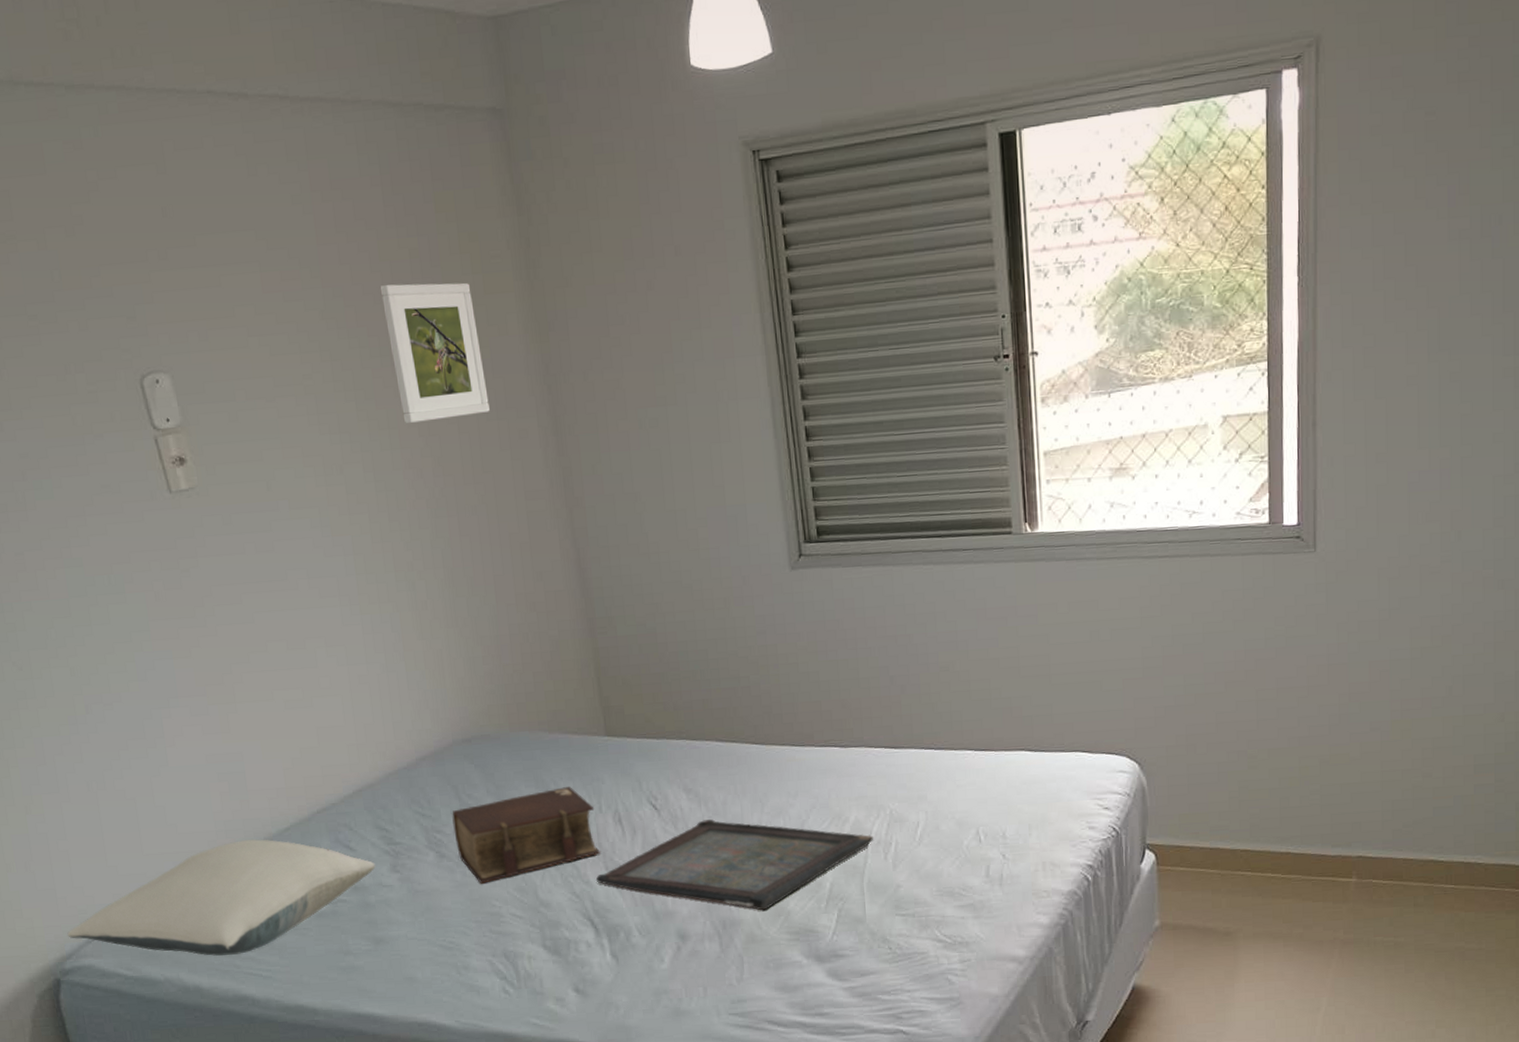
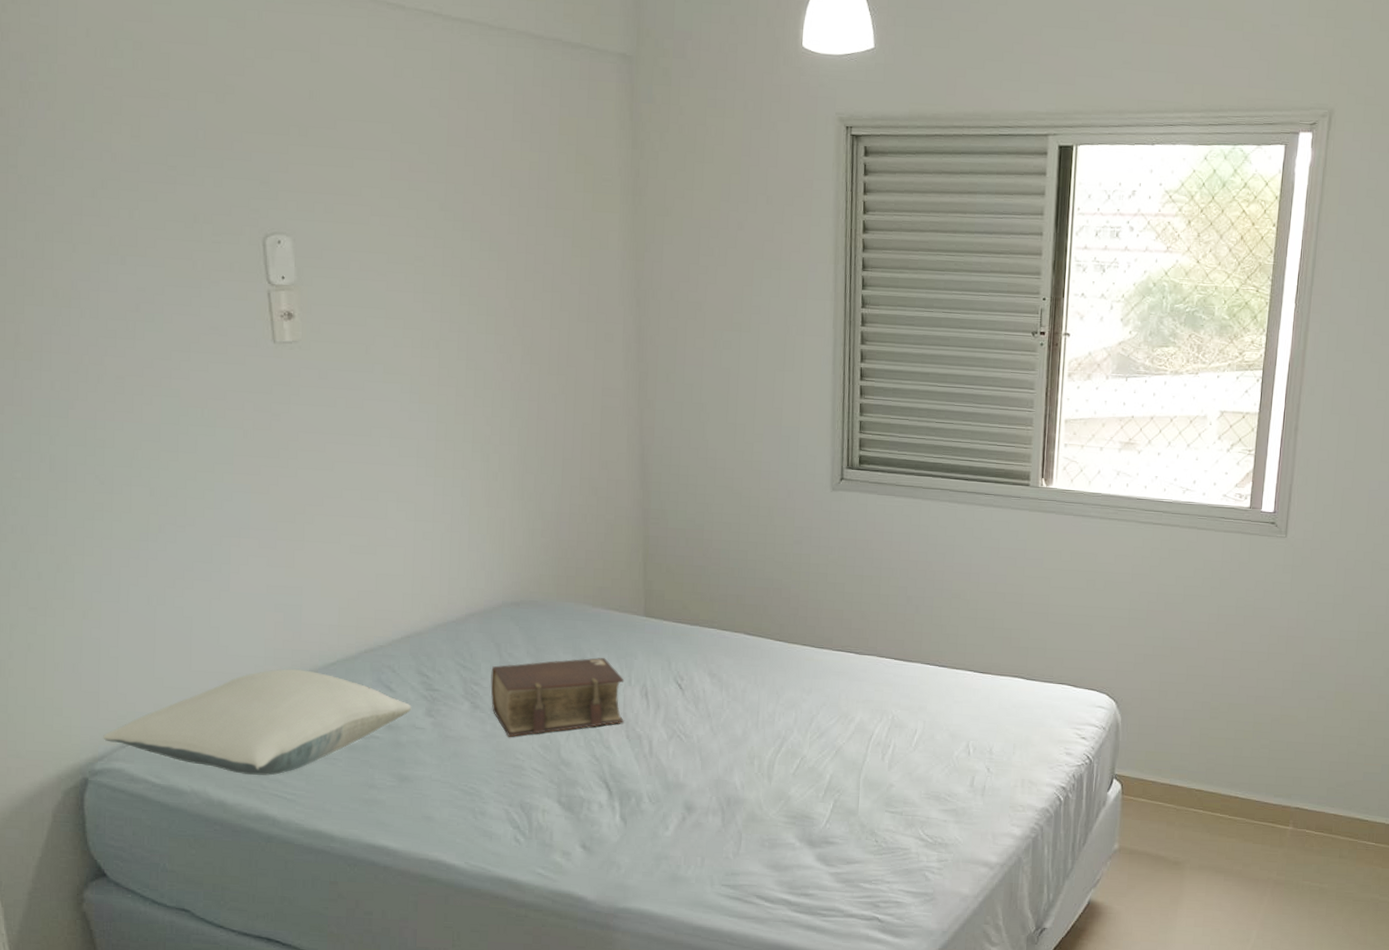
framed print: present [379,282,490,424] -> none [498,189,582,314]
serving tray: present [596,819,873,911] -> none [617,704,874,793]

